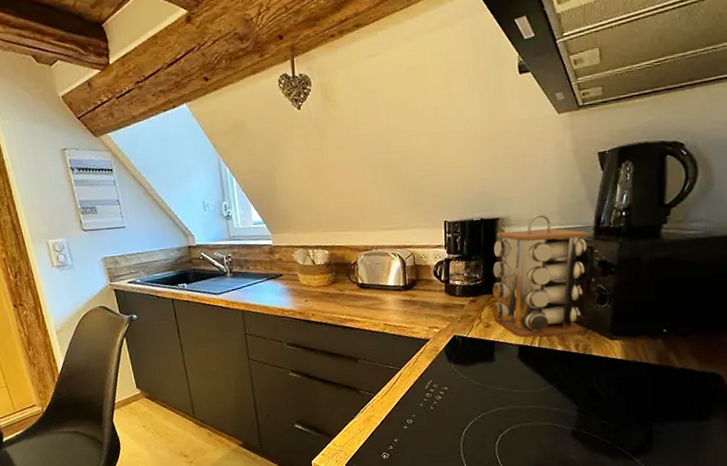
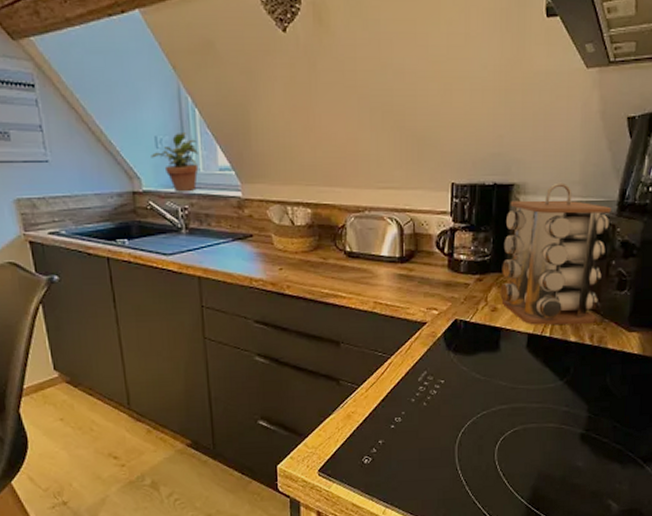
potted plant: none [200,197,238,244] -> present [151,133,199,192]

